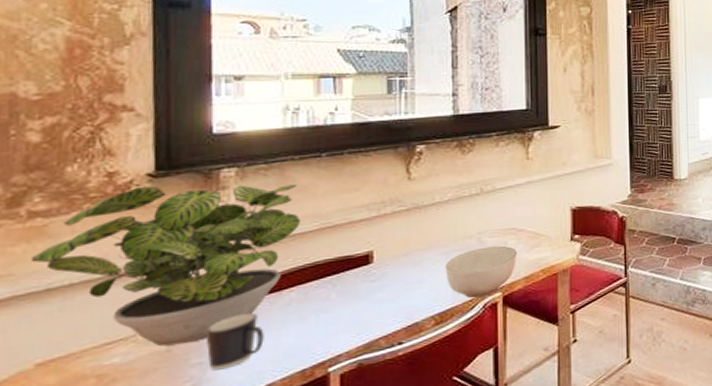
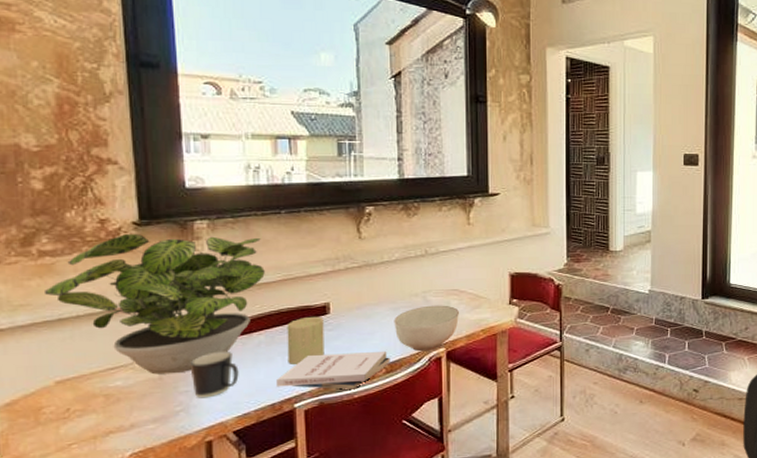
books: none [309,300,440,350] -> present [277,350,390,390]
candle: none [323,266,366,323] -> present [287,316,325,364]

